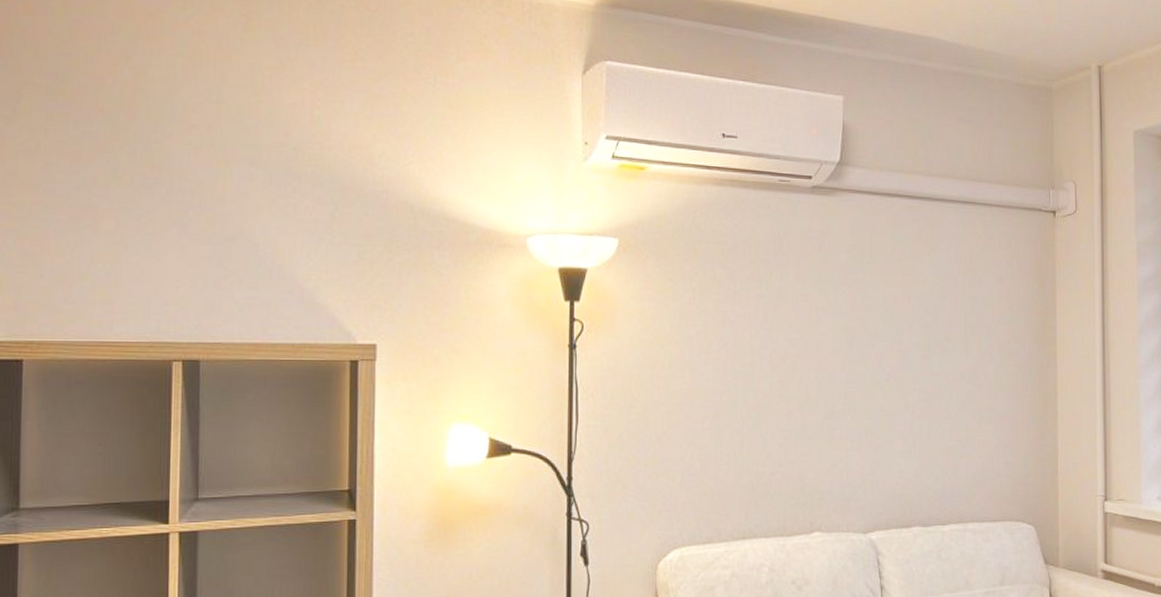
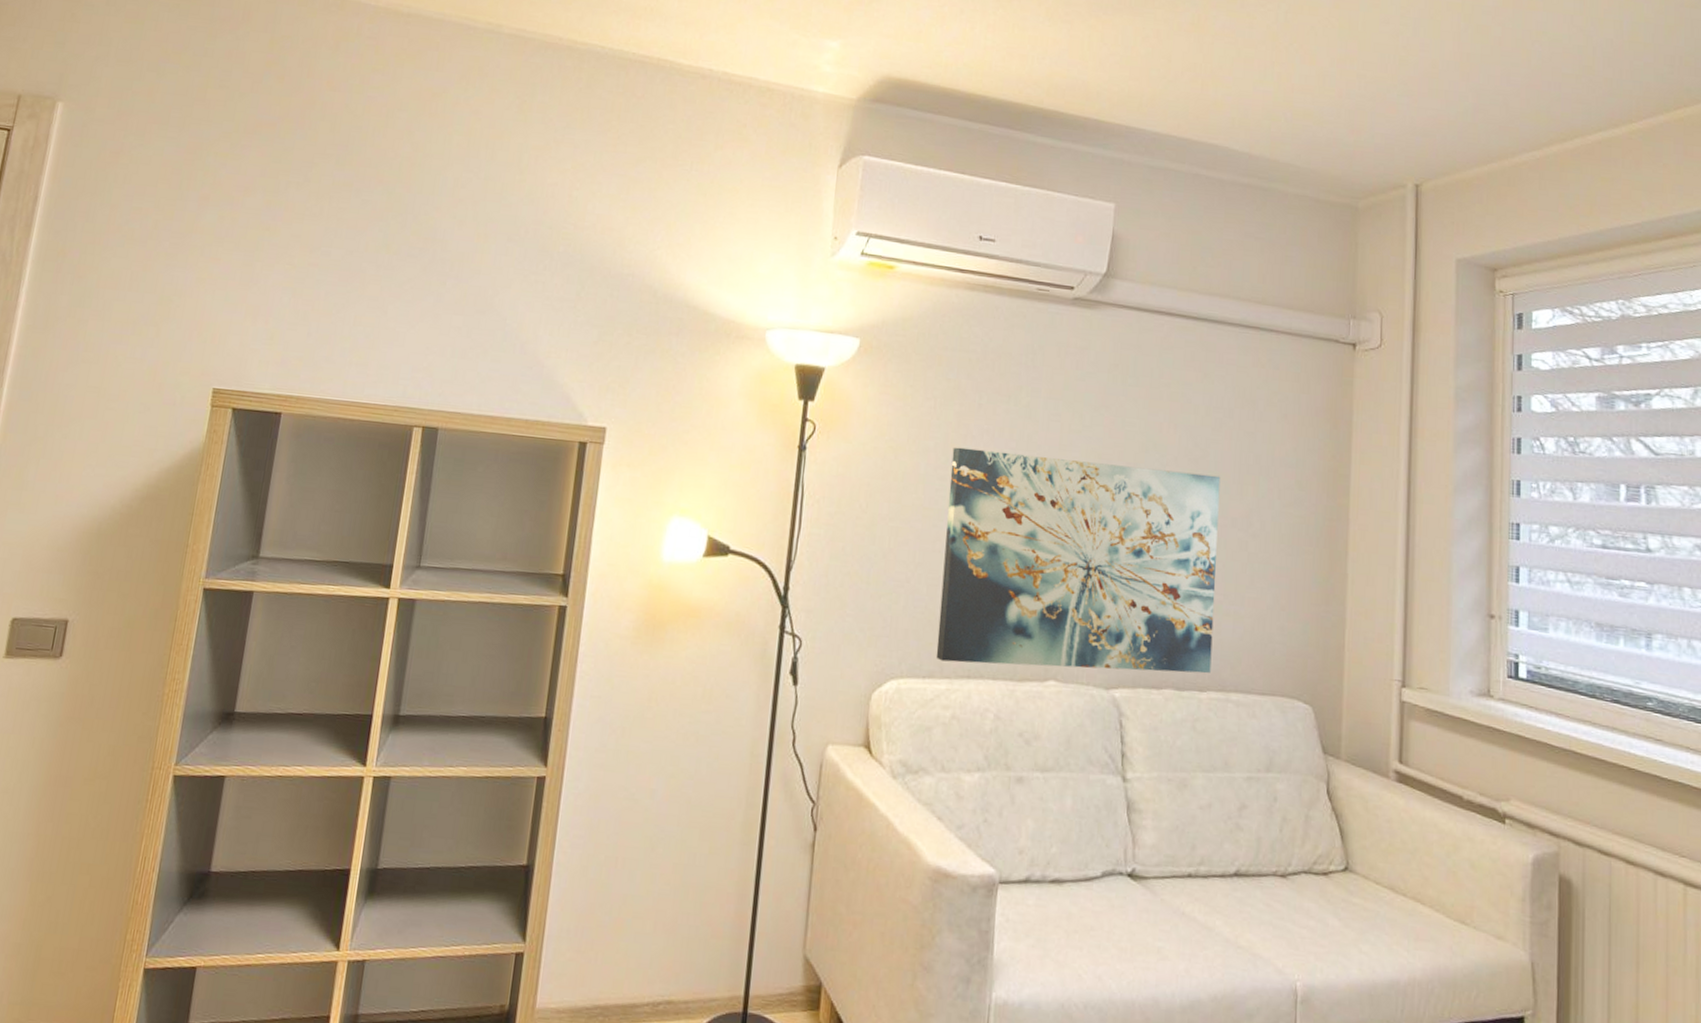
wall art: none [713,332,951,527] -> present [936,447,1221,674]

